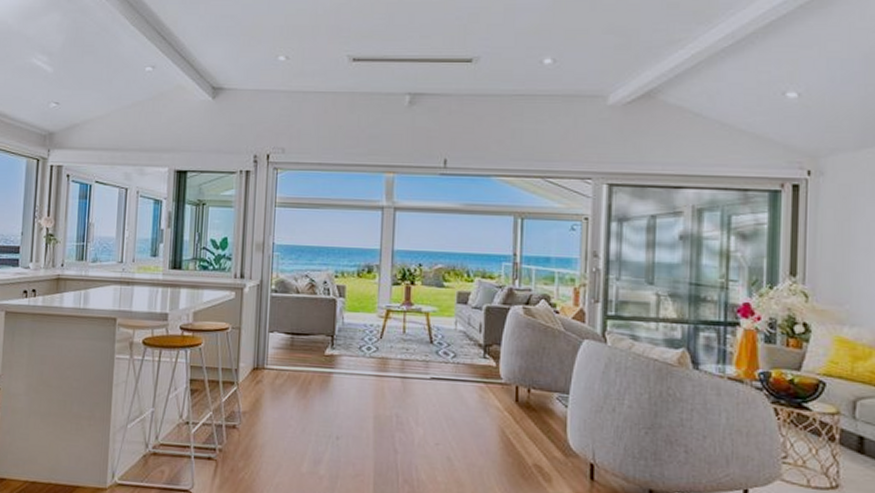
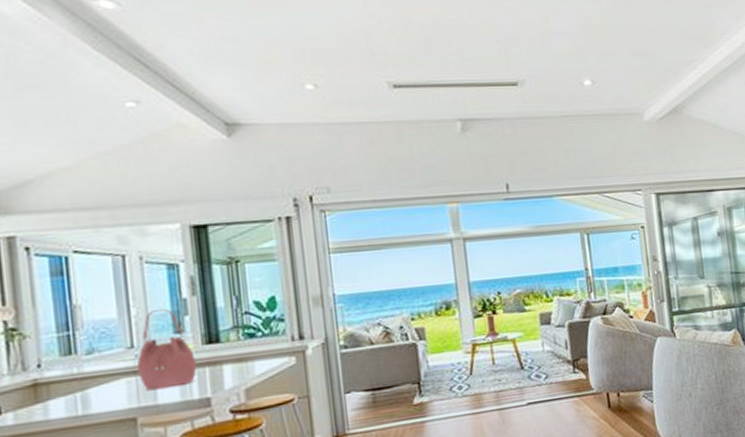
handbag: none [122,235,163,300] -> present [136,309,197,391]

